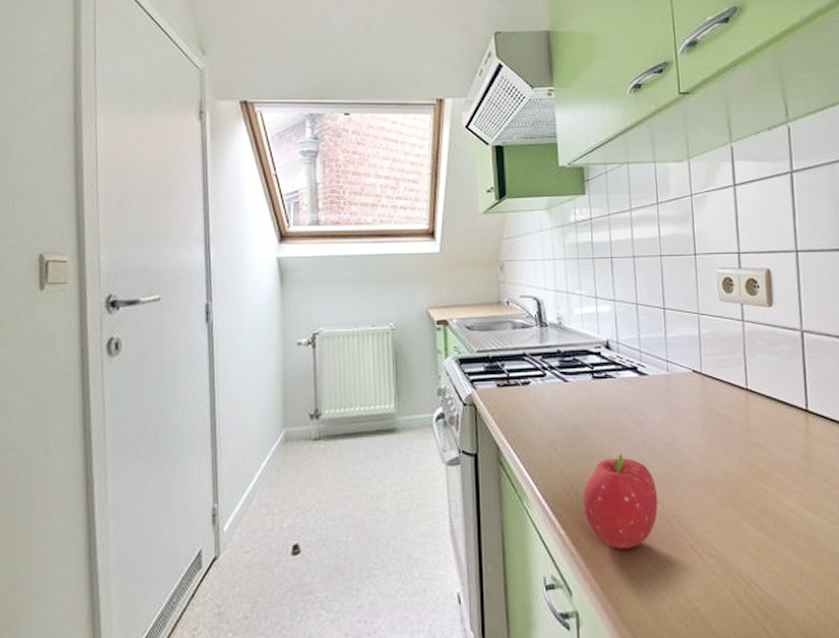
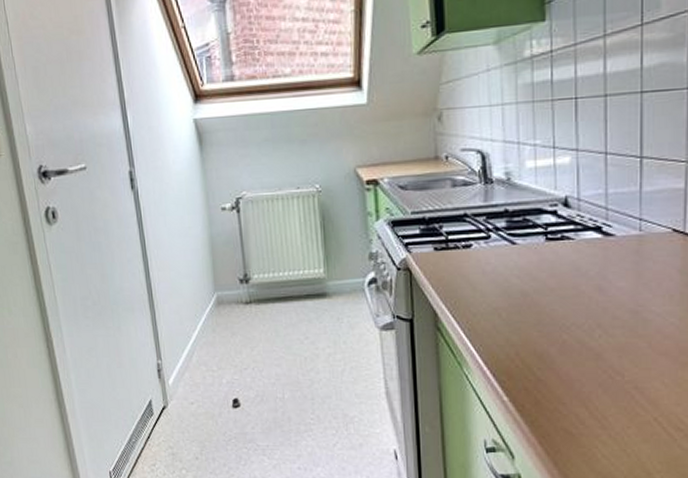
fruit: present [582,454,658,550] -> none [529,322,618,418]

